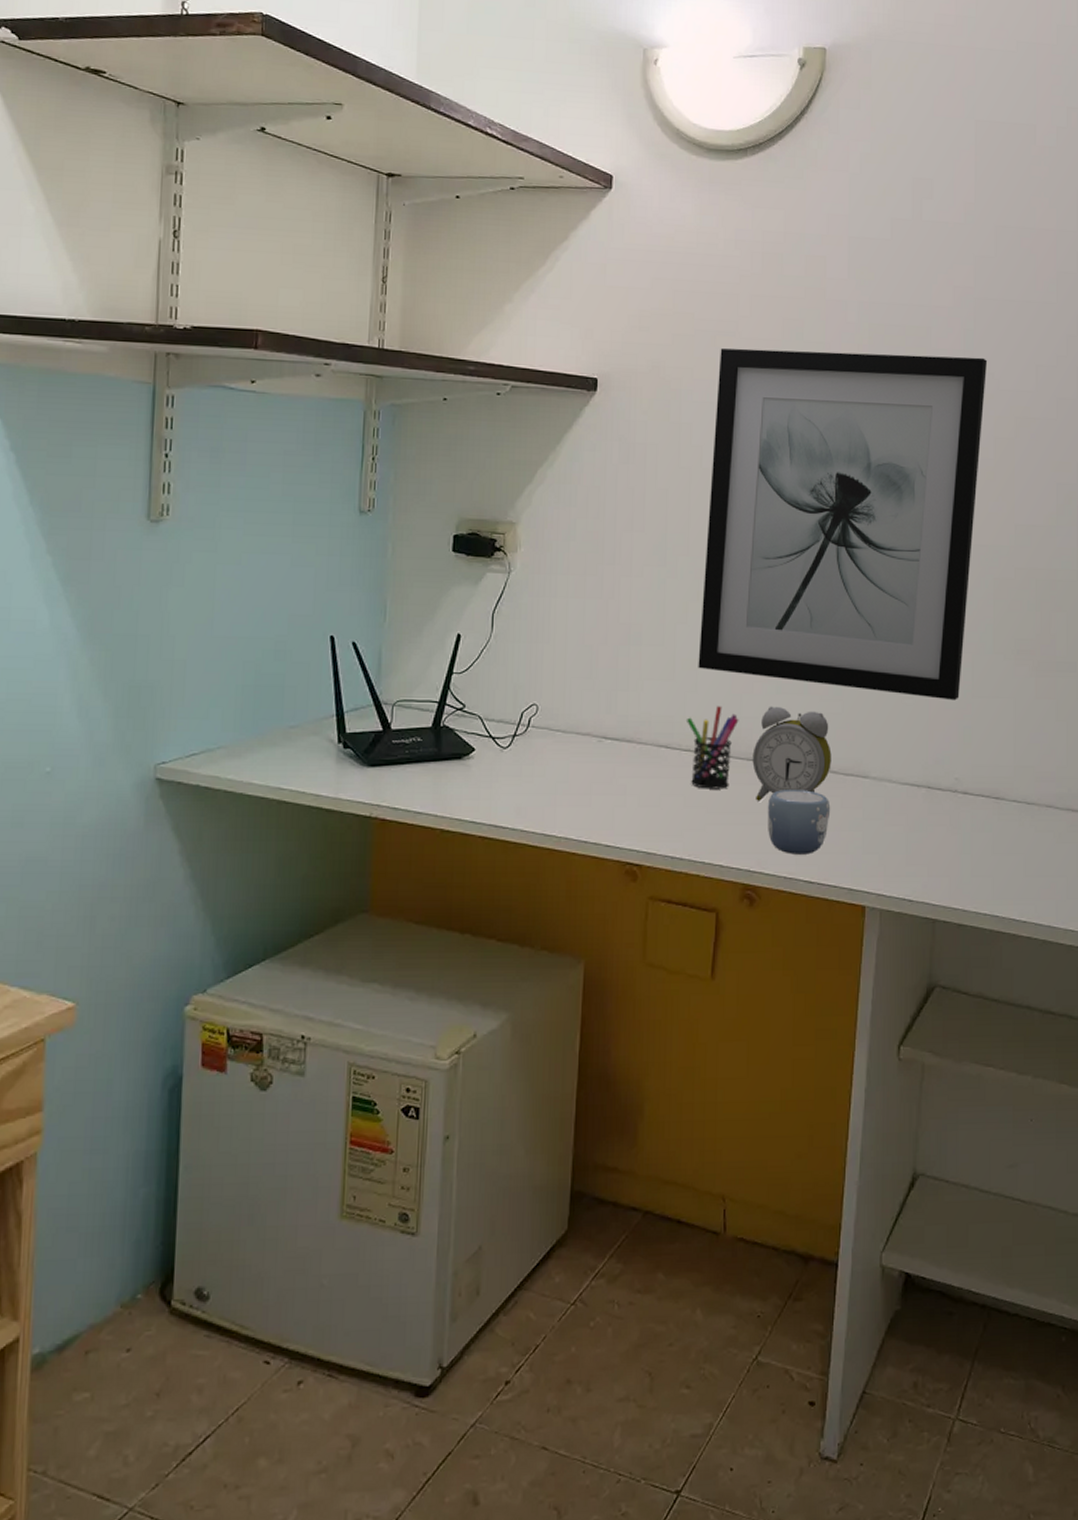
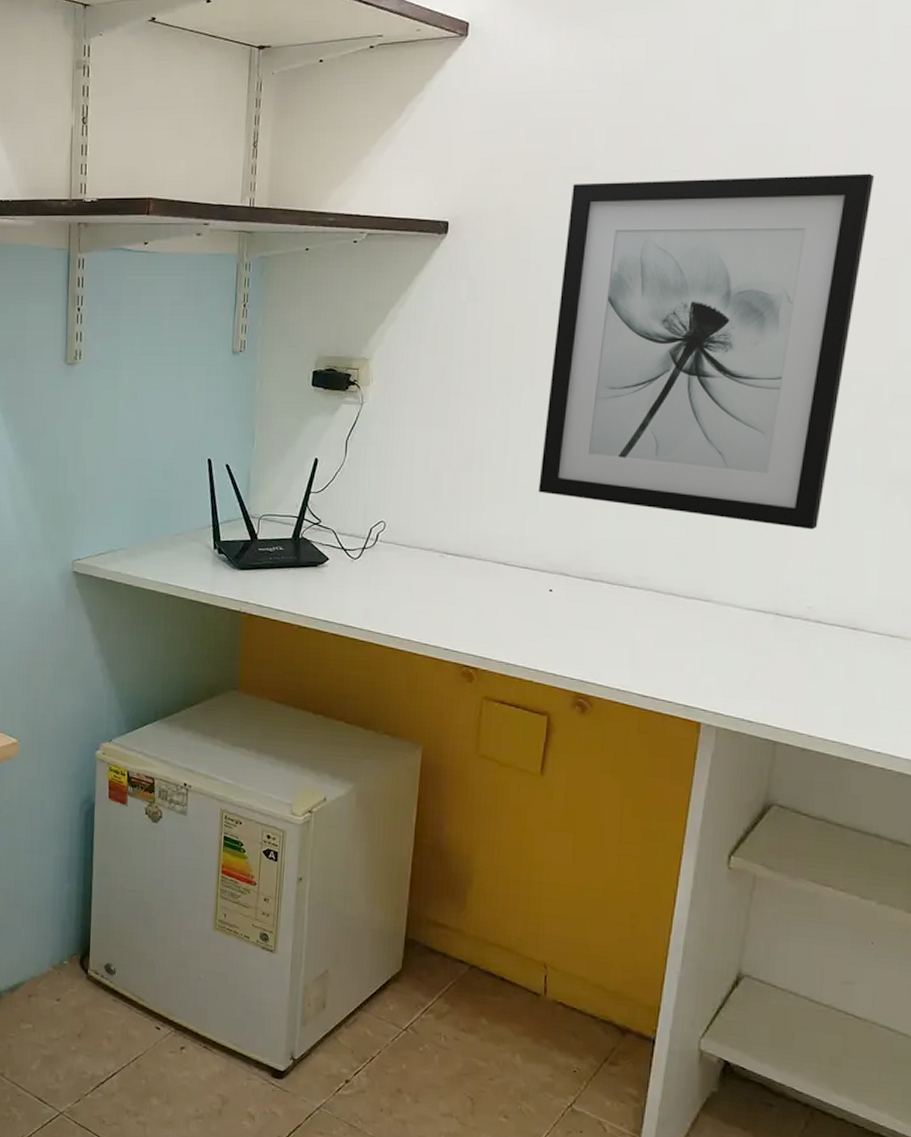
pen holder: present [685,706,739,789] -> none [524,528,578,605]
alarm clock: present [752,706,832,801] -> none [589,529,673,618]
mug: present [768,790,831,855] -> none [602,608,669,670]

